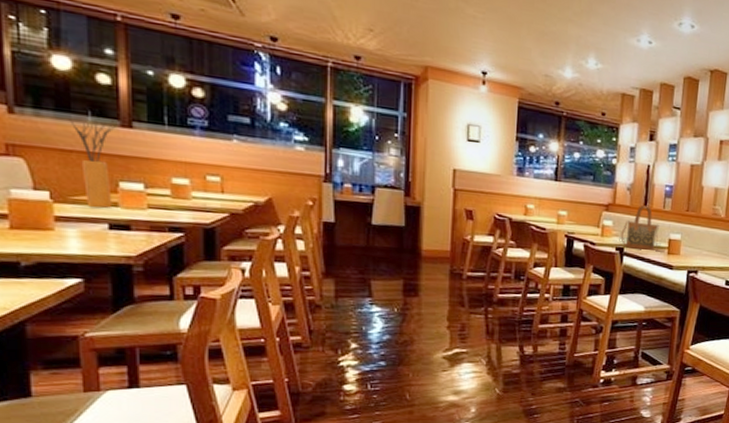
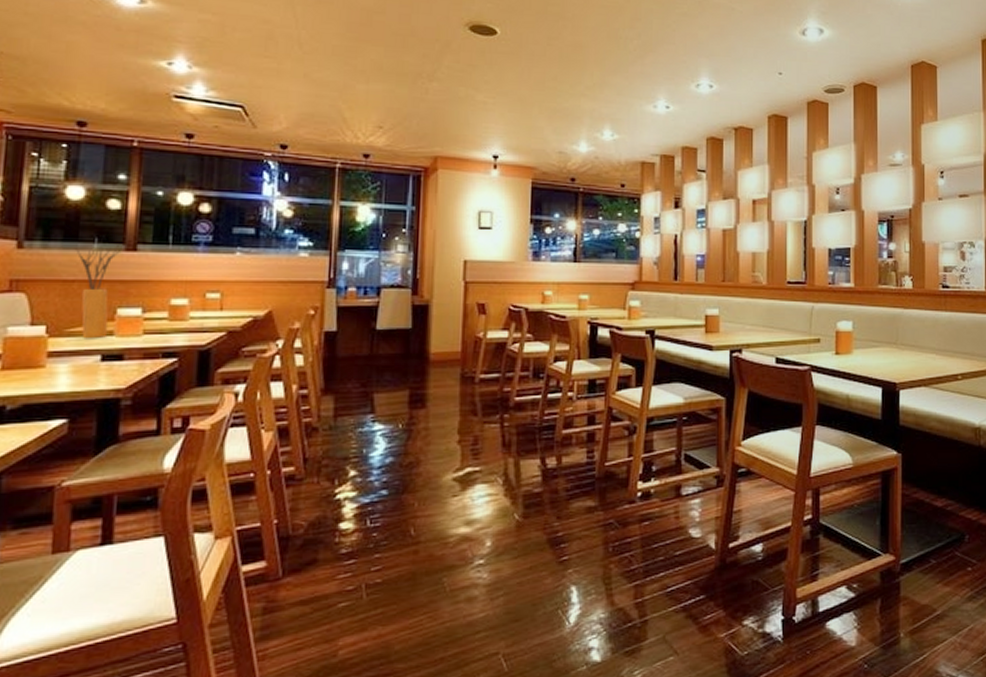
handbag: present [620,205,666,253] -> none [650,280,703,331]

